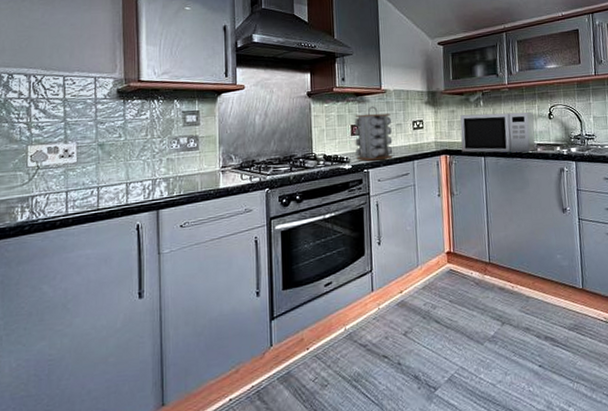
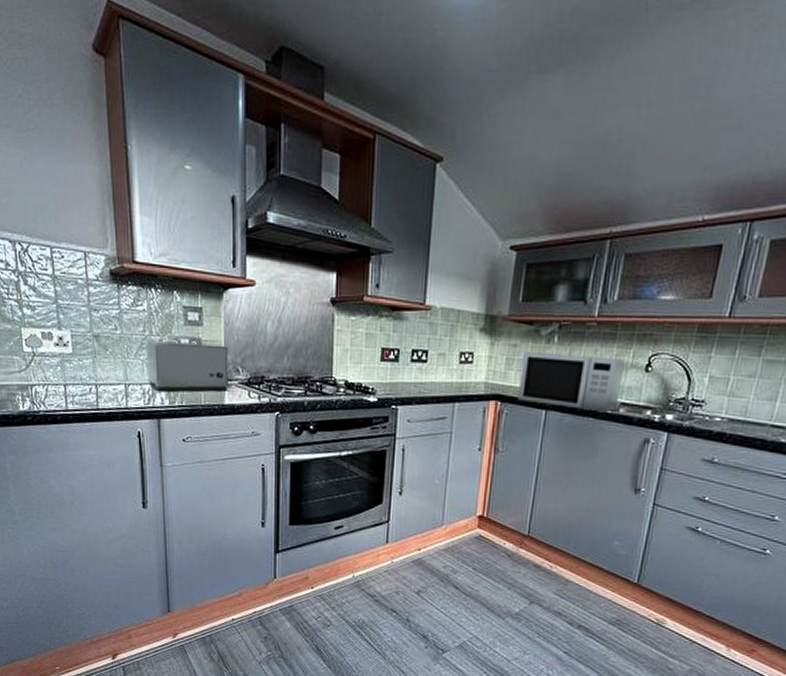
toaster: none [148,138,223,186] -> present [146,341,229,393]
spice rack: present [354,106,393,161] -> none [384,326,433,397]

